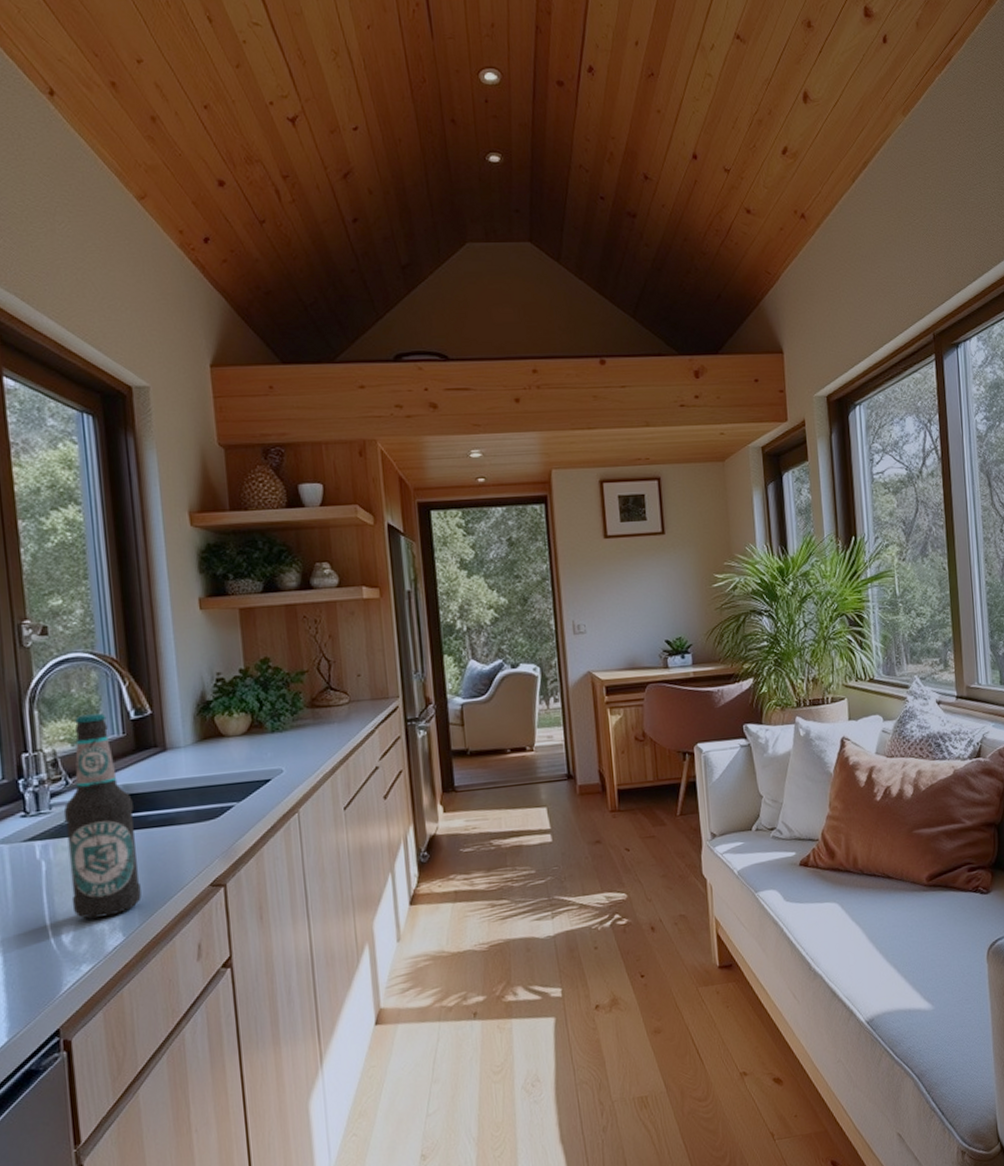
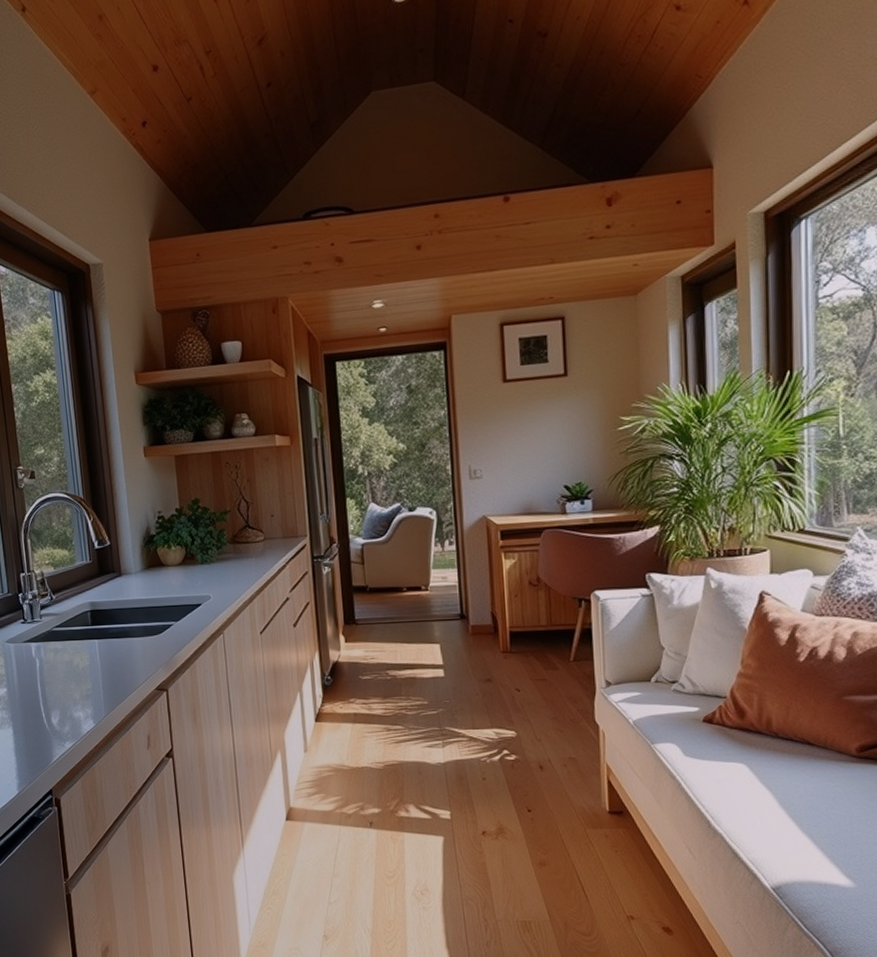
bottle: present [63,713,142,919] -> none [50,543,106,707]

